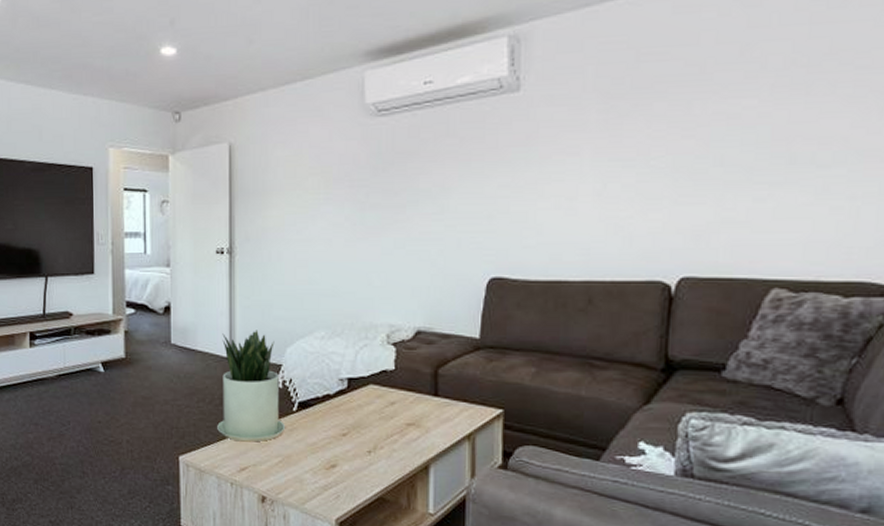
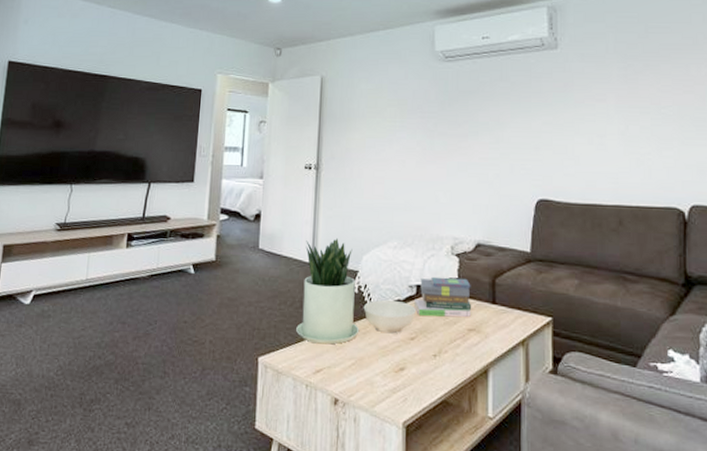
bowl: none [289,394,349,430] -> present [363,299,417,334]
books: none [346,368,411,412] -> present [414,276,472,318]

